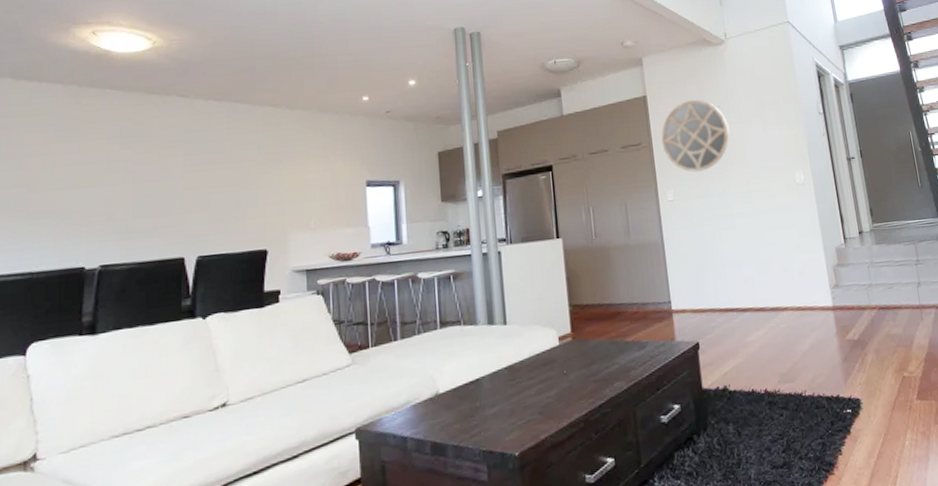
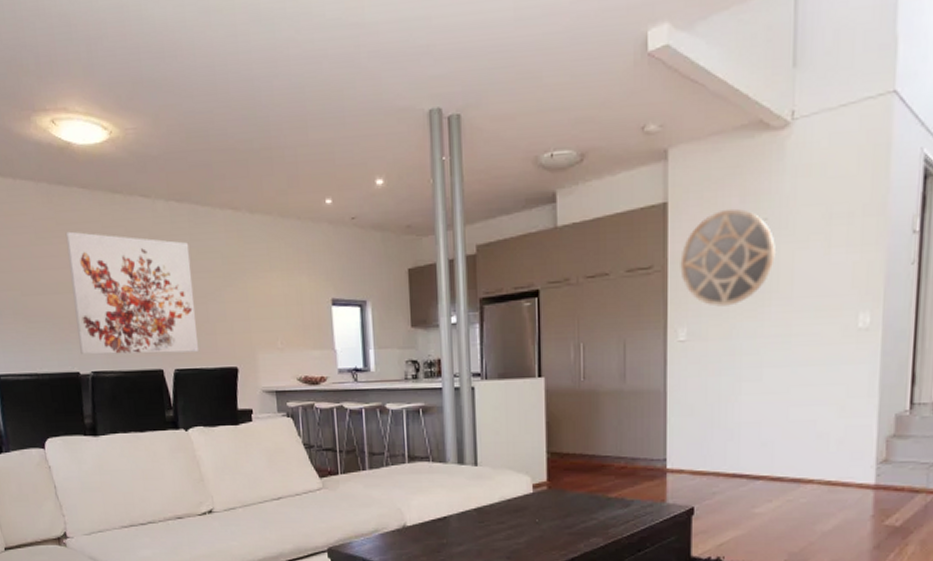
wall art: none [89,129,227,249] -> present [65,231,199,355]

